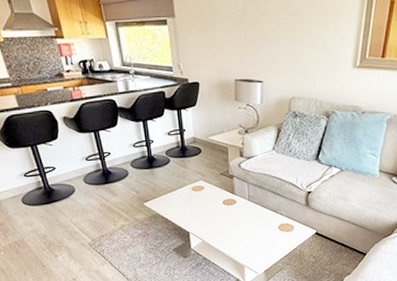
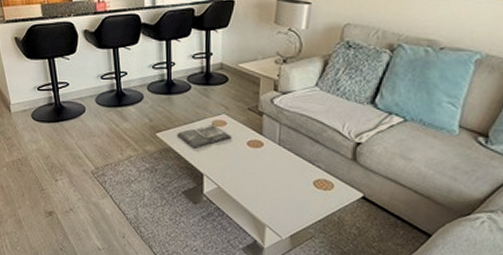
magazine: none [162,189,210,212] -> present [176,123,232,148]

